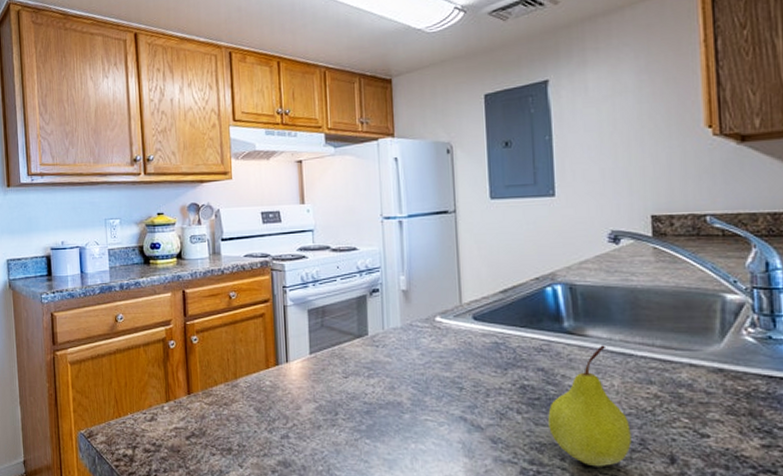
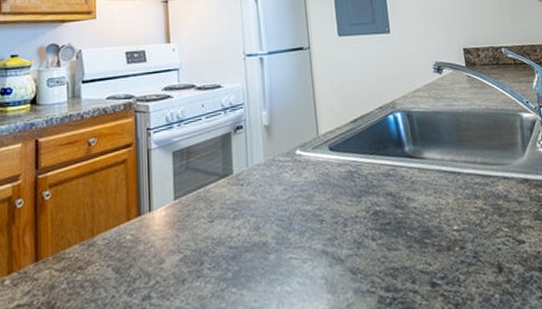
fruit: present [548,345,632,467] -> none [398,166,468,286]

